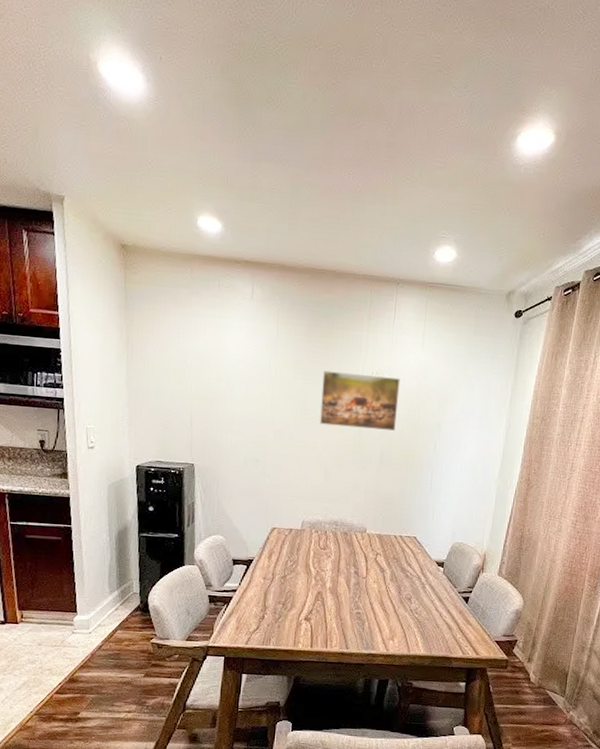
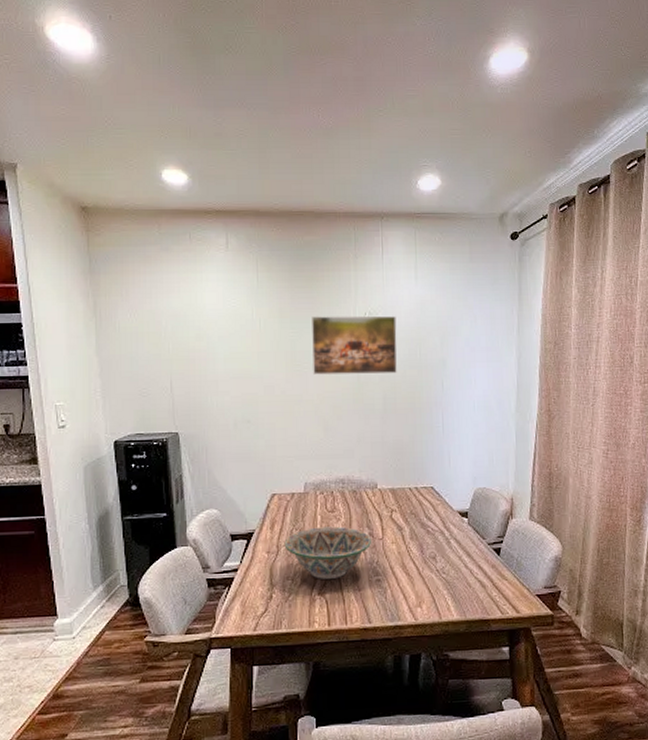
decorative bowl: none [279,561,356,608] -> present [284,526,371,579]

